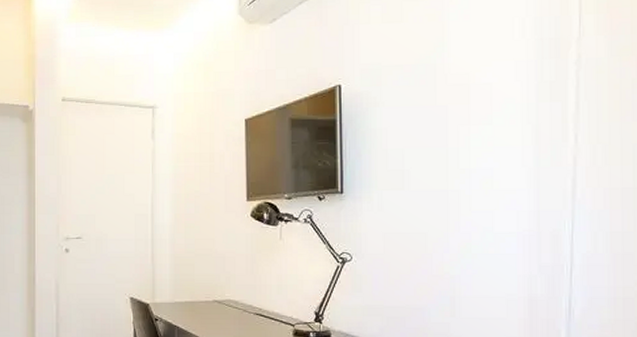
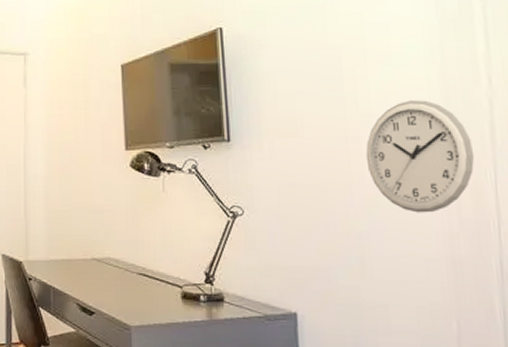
wall clock: none [463,157,557,259] -> present [365,100,475,213]

